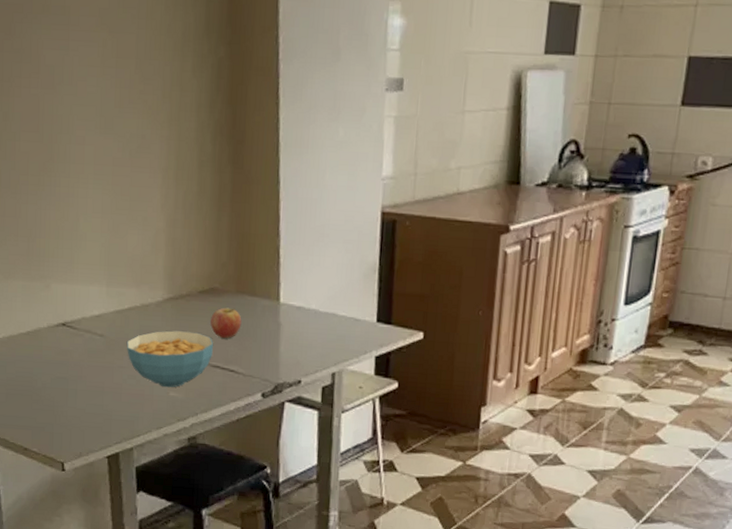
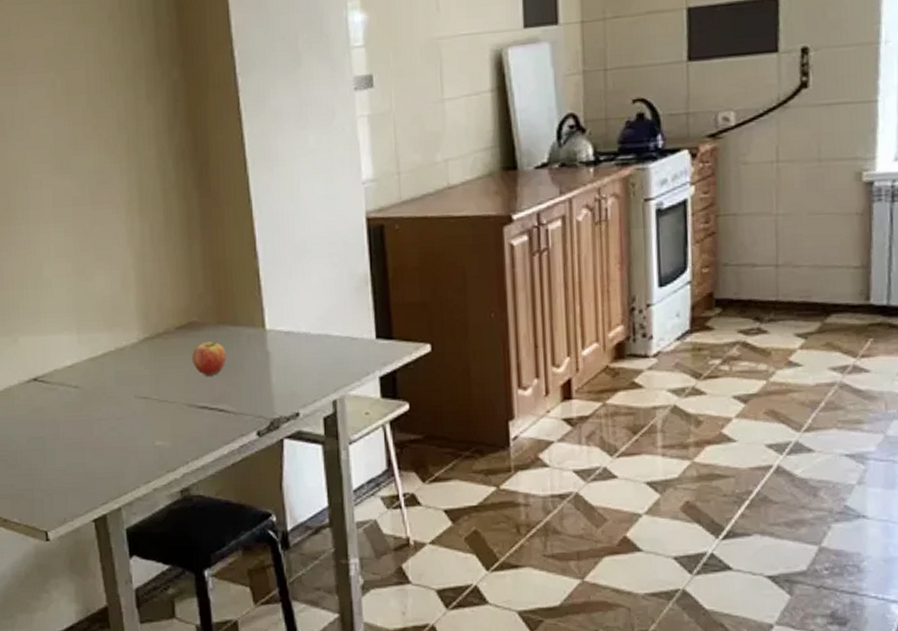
cereal bowl: present [126,330,214,388] -> none [103,372,199,437]

